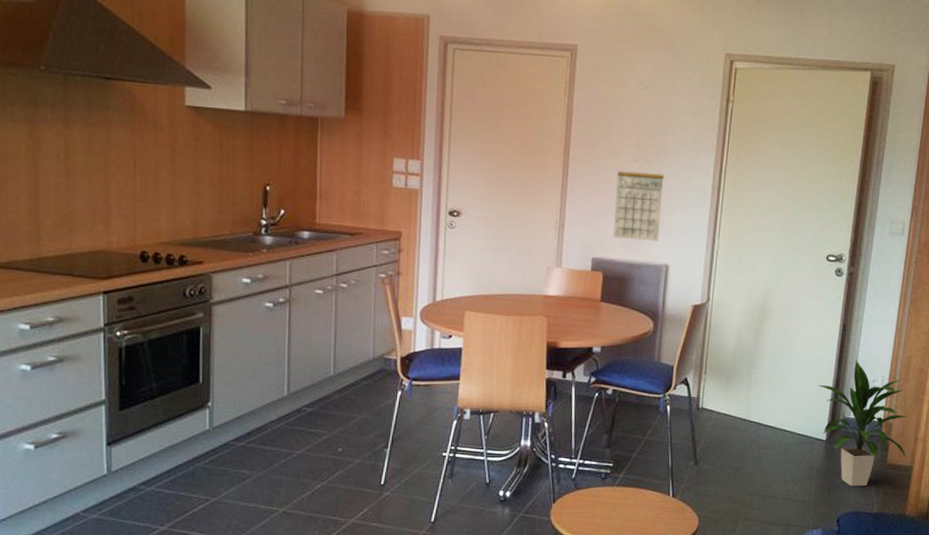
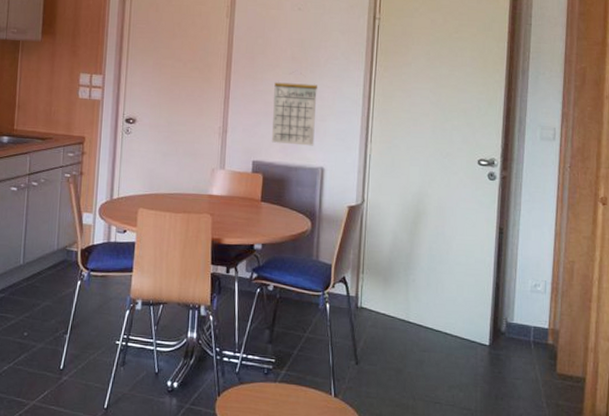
indoor plant: present [817,360,908,487] -> none [477,264,578,397]

